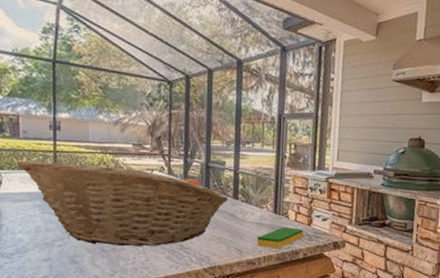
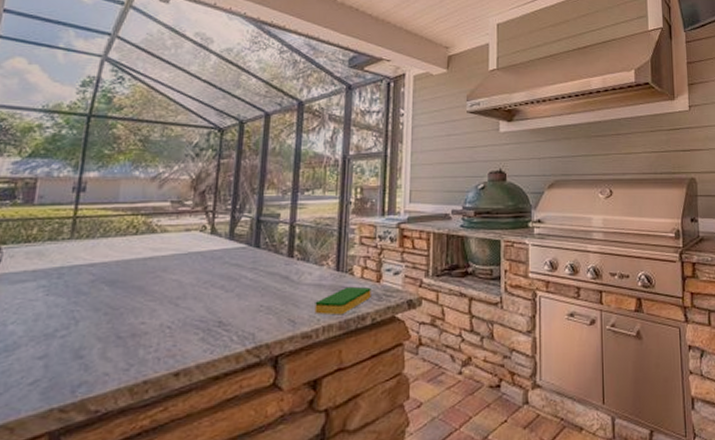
fruit basket: present [17,159,229,247] -> none [25,229,282,331]

